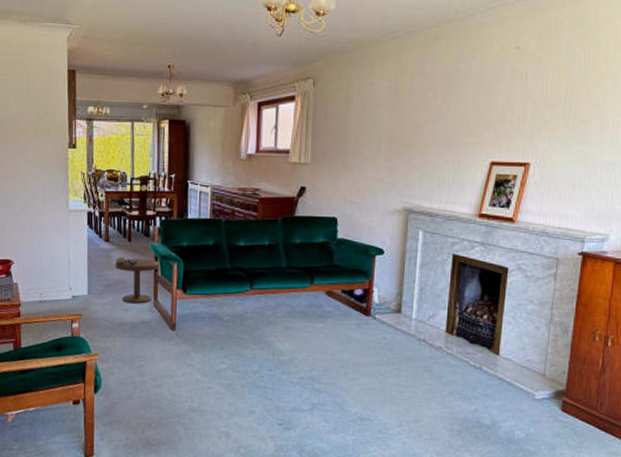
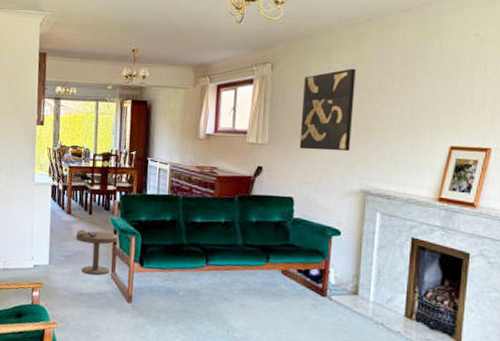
wall art: none [342,83,398,169] -> present [299,68,356,152]

